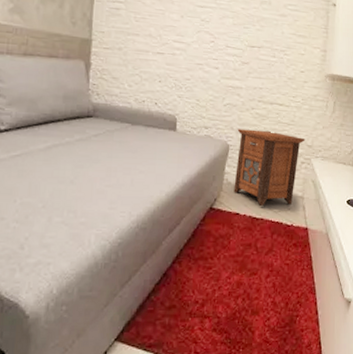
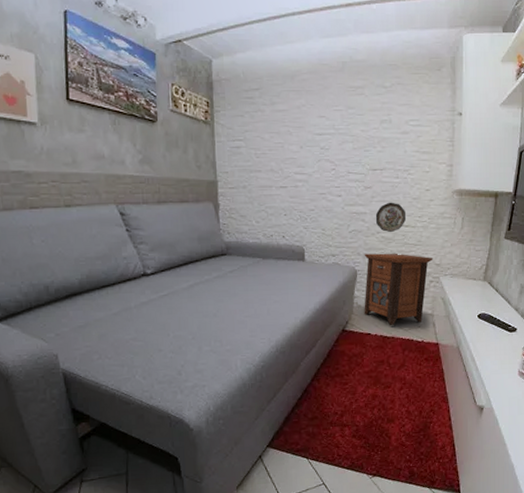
decorative plate: none [250,79,280,110] -> present [375,202,405,233]

